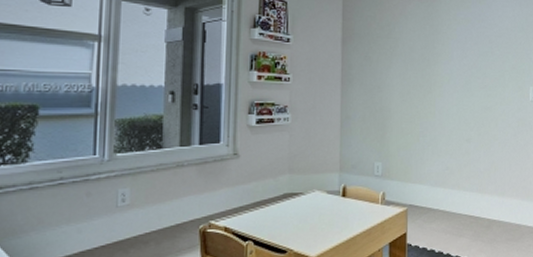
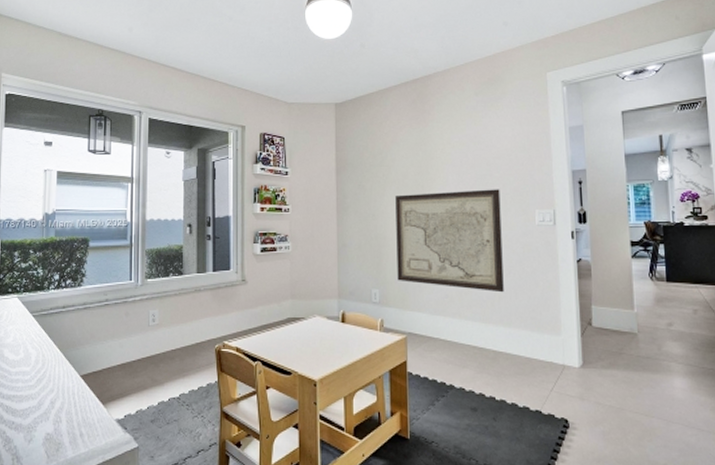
wall art: none [400,65,500,164] -> present [395,189,504,293]

